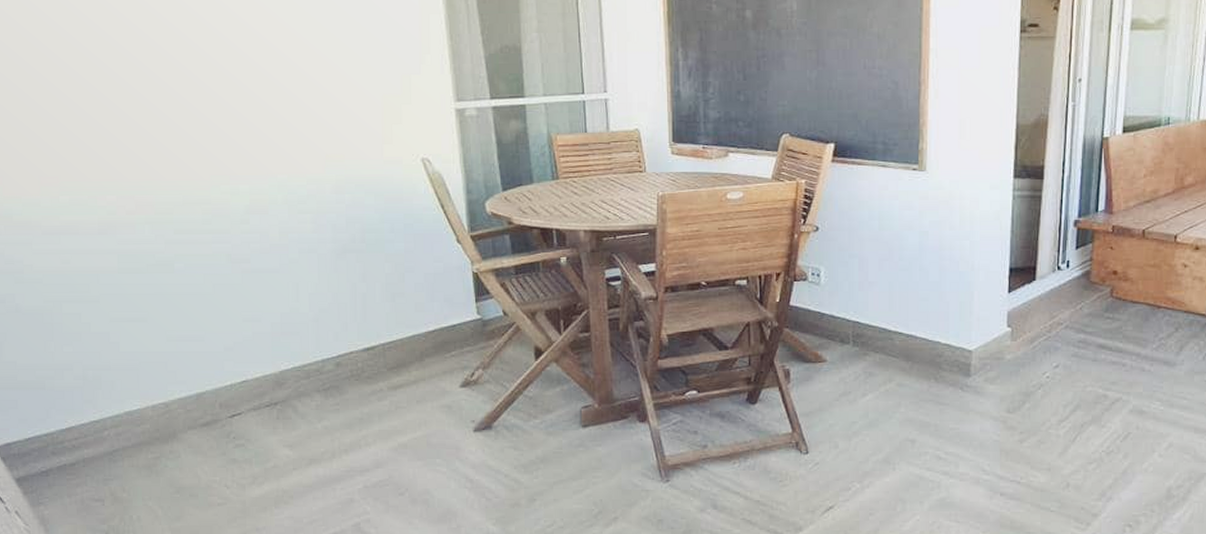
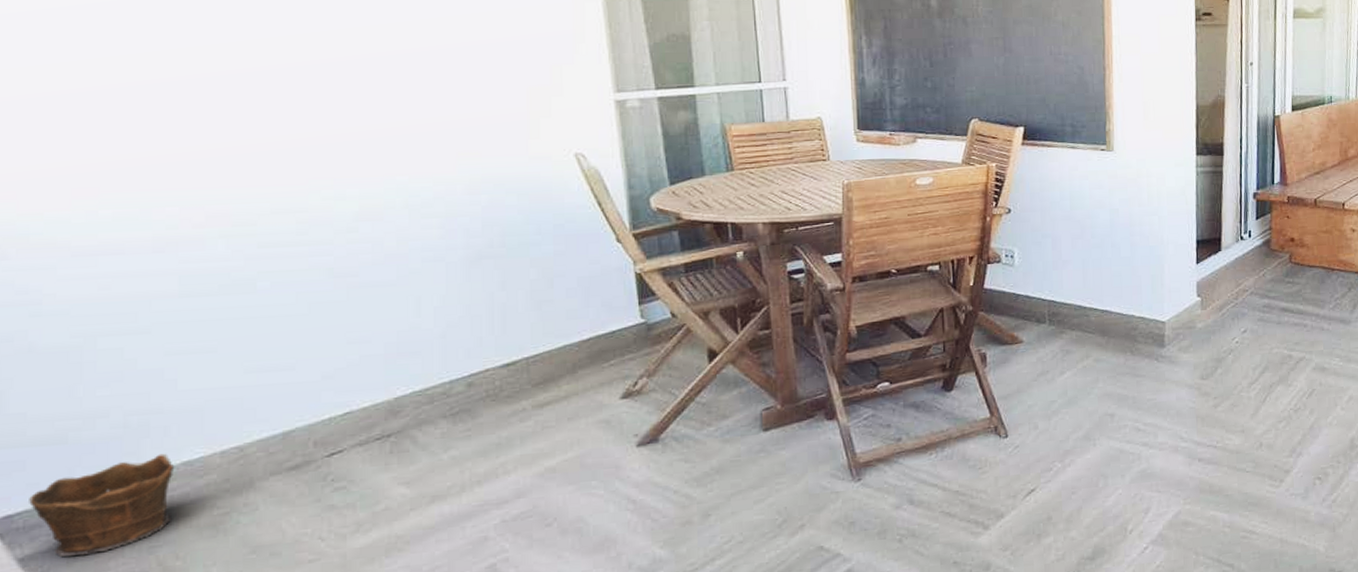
clay pot: none [21,403,120,480] -> present [29,453,175,557]

